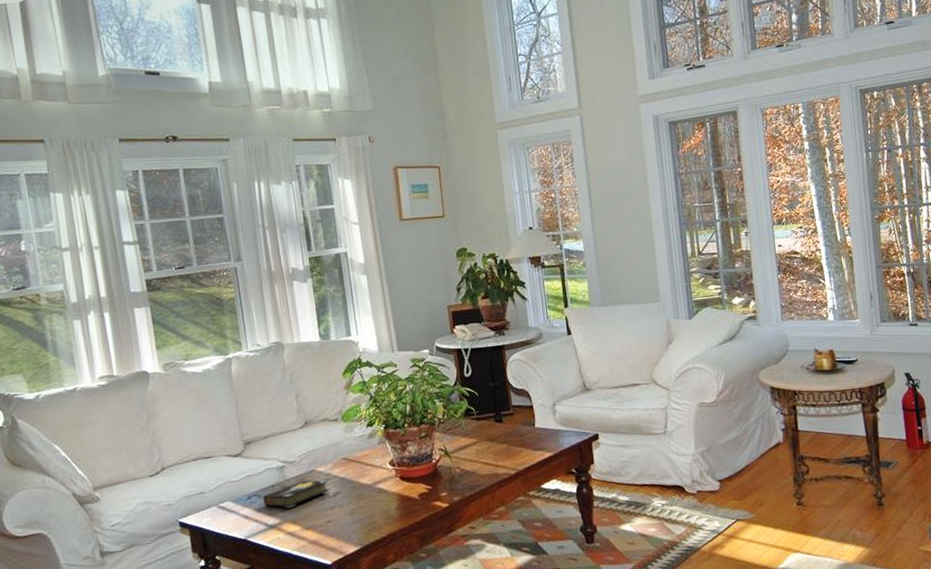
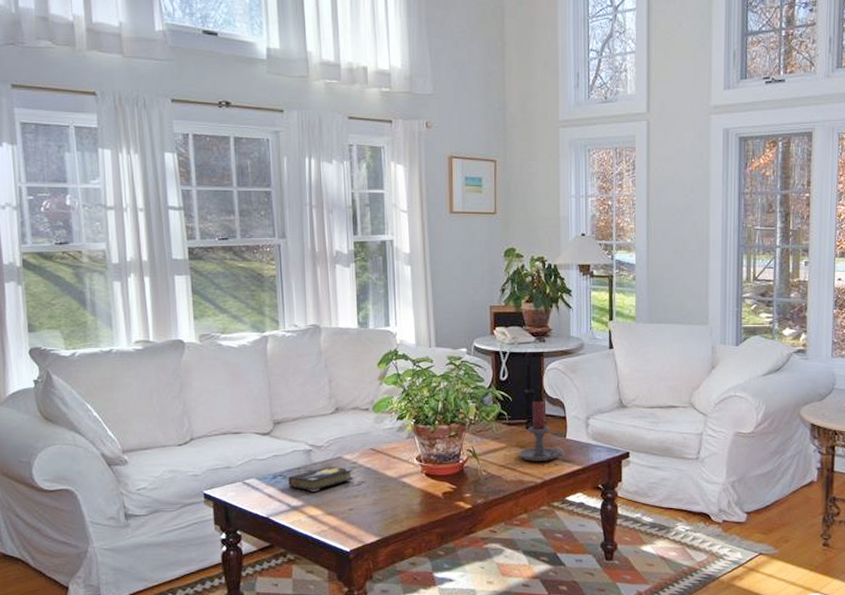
candle holder: none [490,393,536,454] -> present [519,400,566,461]

